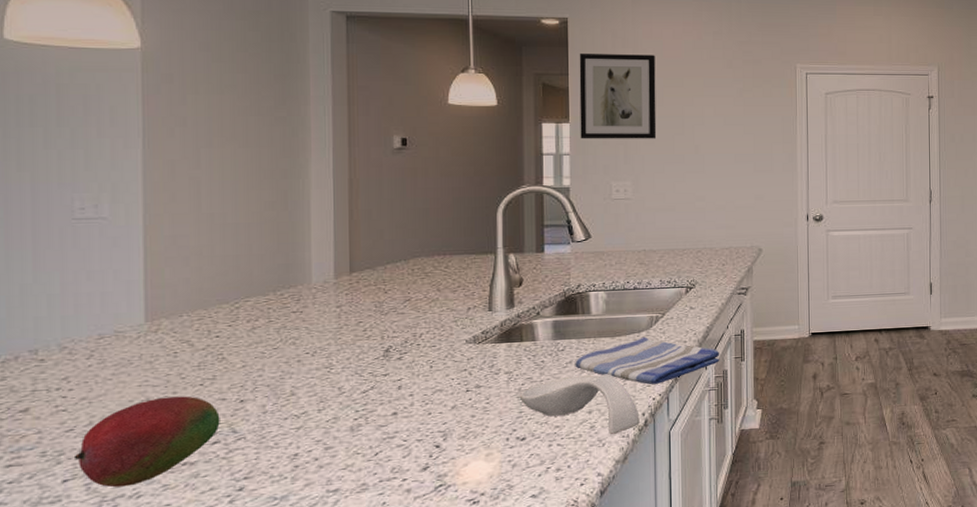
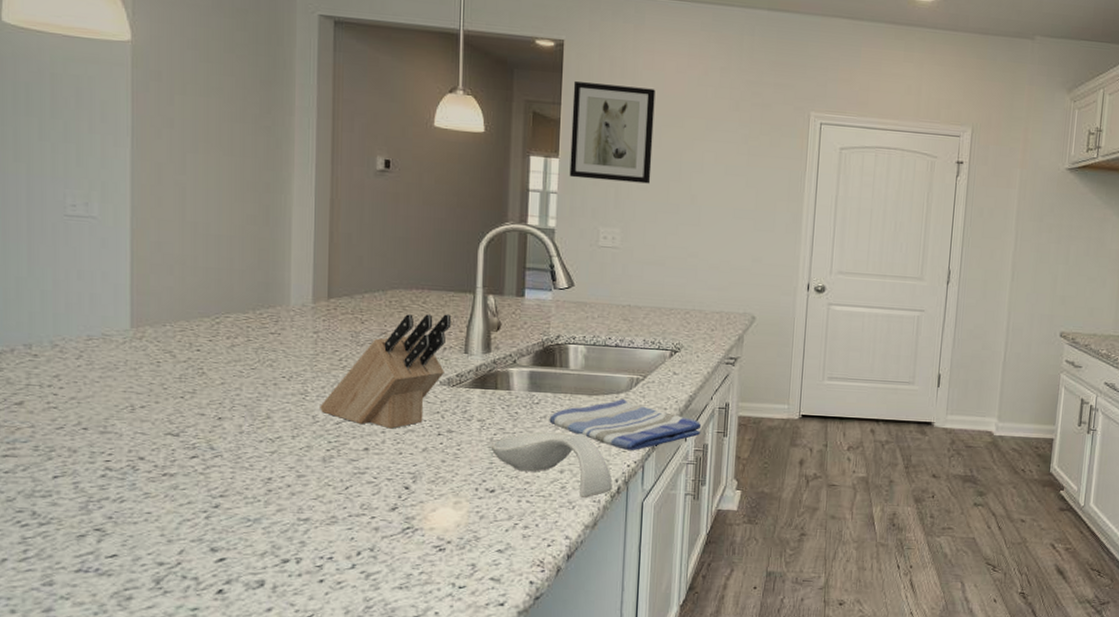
fruit: present [73,396,220,488] -> none [63,405,199,490]
knife block: none [346,276,474,391] -> present [320,314,452,429]

